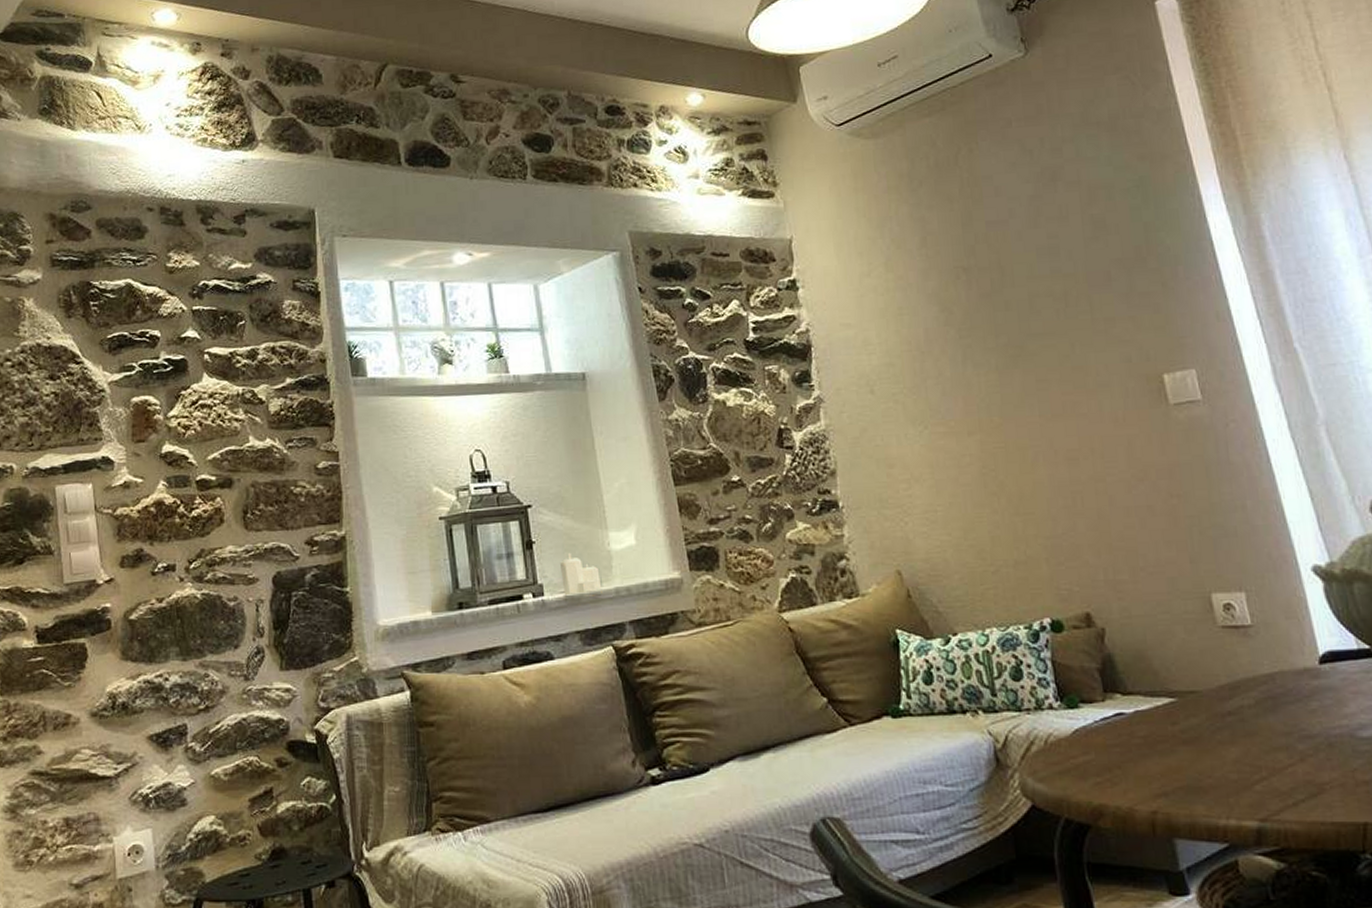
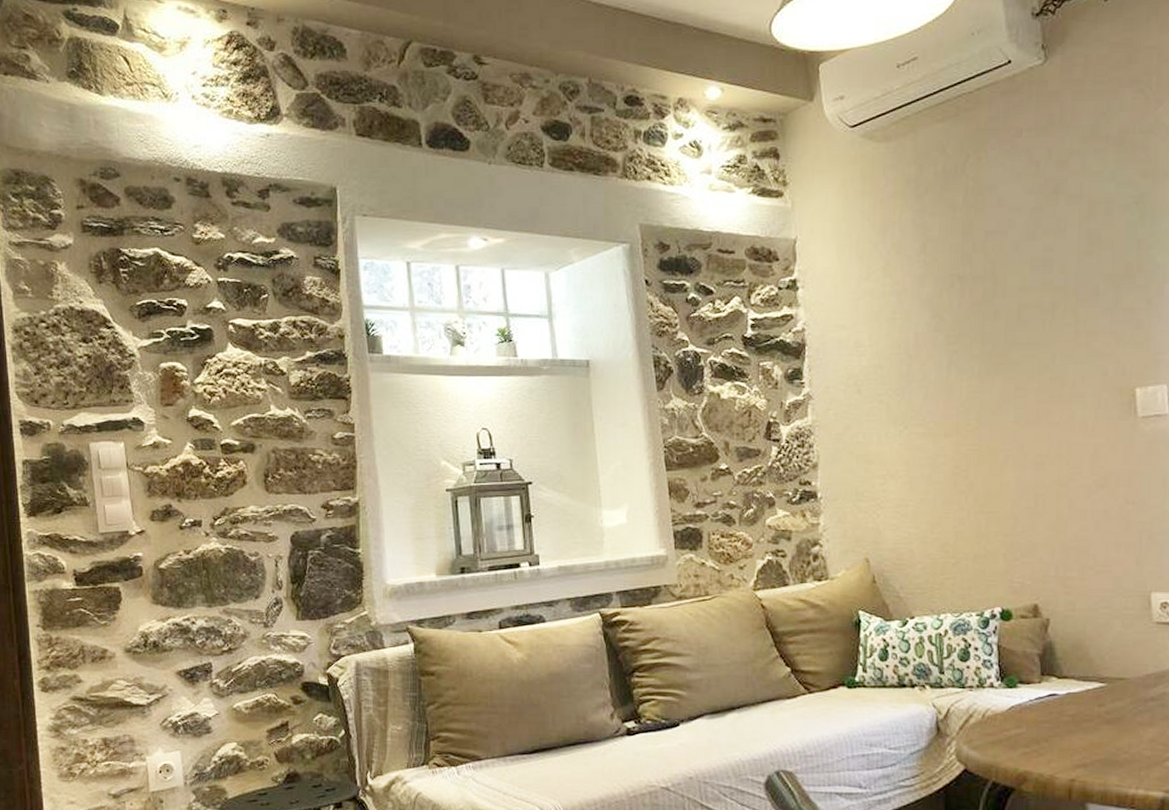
candle: present [561,552,602,596] -> none [556,527,593,566]

